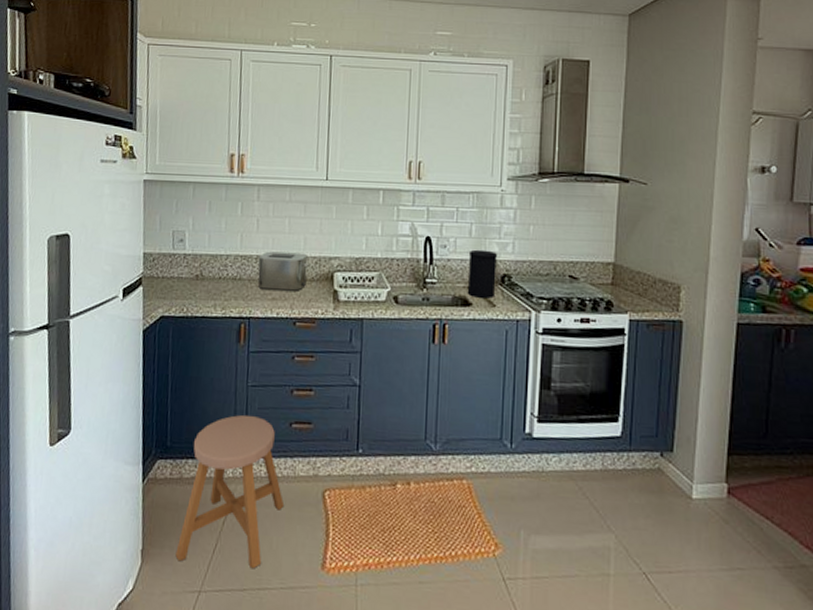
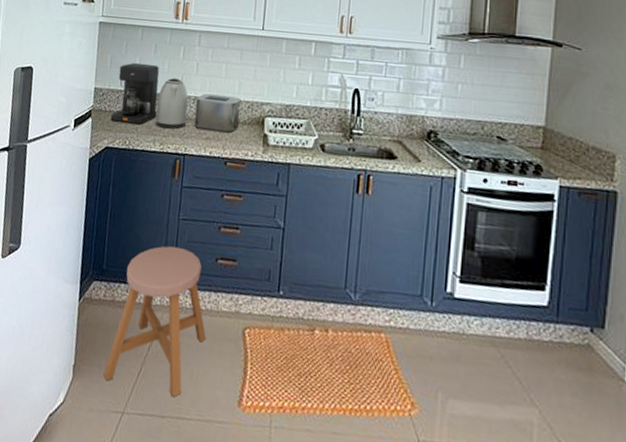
coffee maker: none [164,223,216,290] -> present [110,63,159,125]
kettle: none [214,236,250,292] -> present [155,77,189,129]
canister: present [467,249,498,298] -> none [392,104,425,153]

